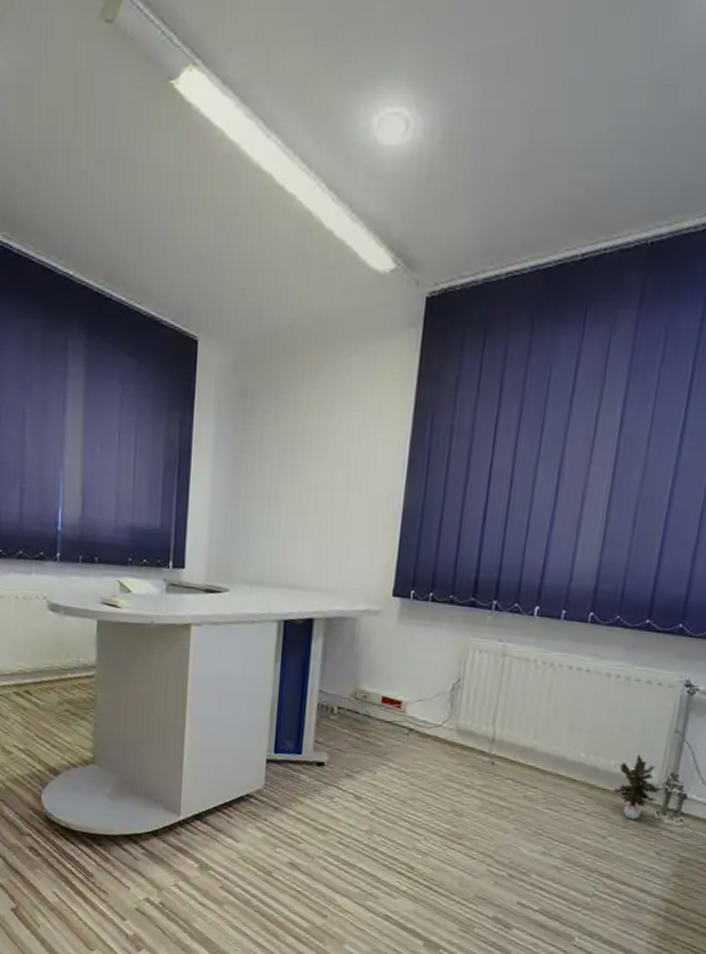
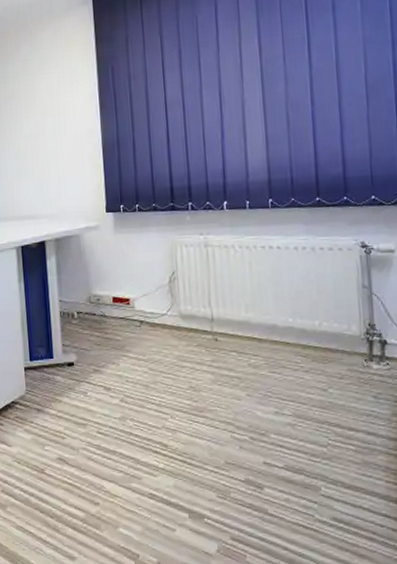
potted plant: present [613,755,660,820] -> none [322,312,363,371]

